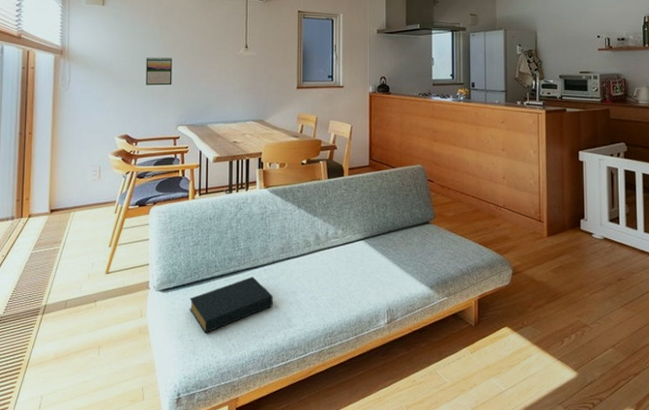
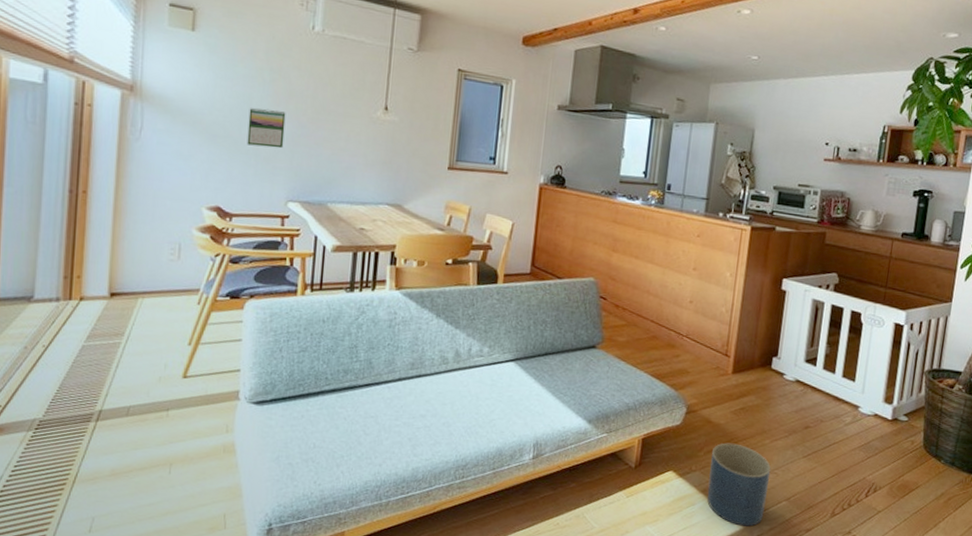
hardback book: present [189,276,273,334] -> none [289,394,396,457]
planter: none [540,298,594,374] -> present [707,443,771,527]

